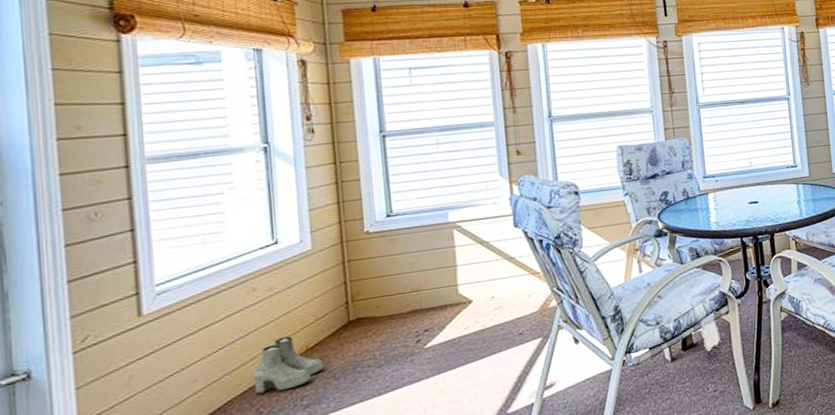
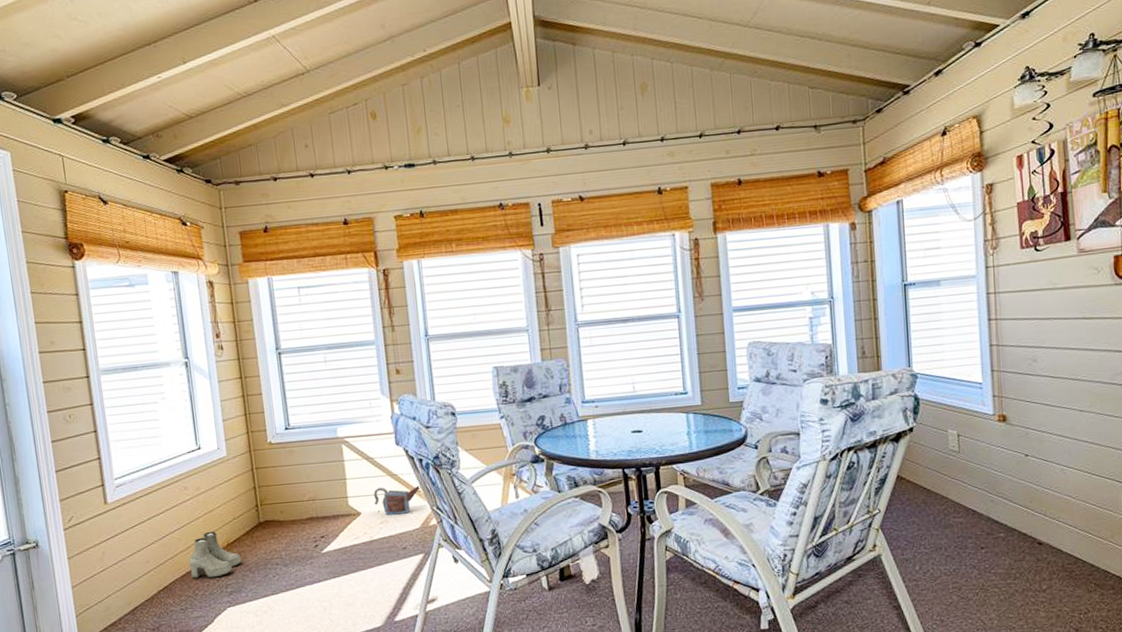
watering can: none [488,267,541,301] -> present [374,486,421,515]

